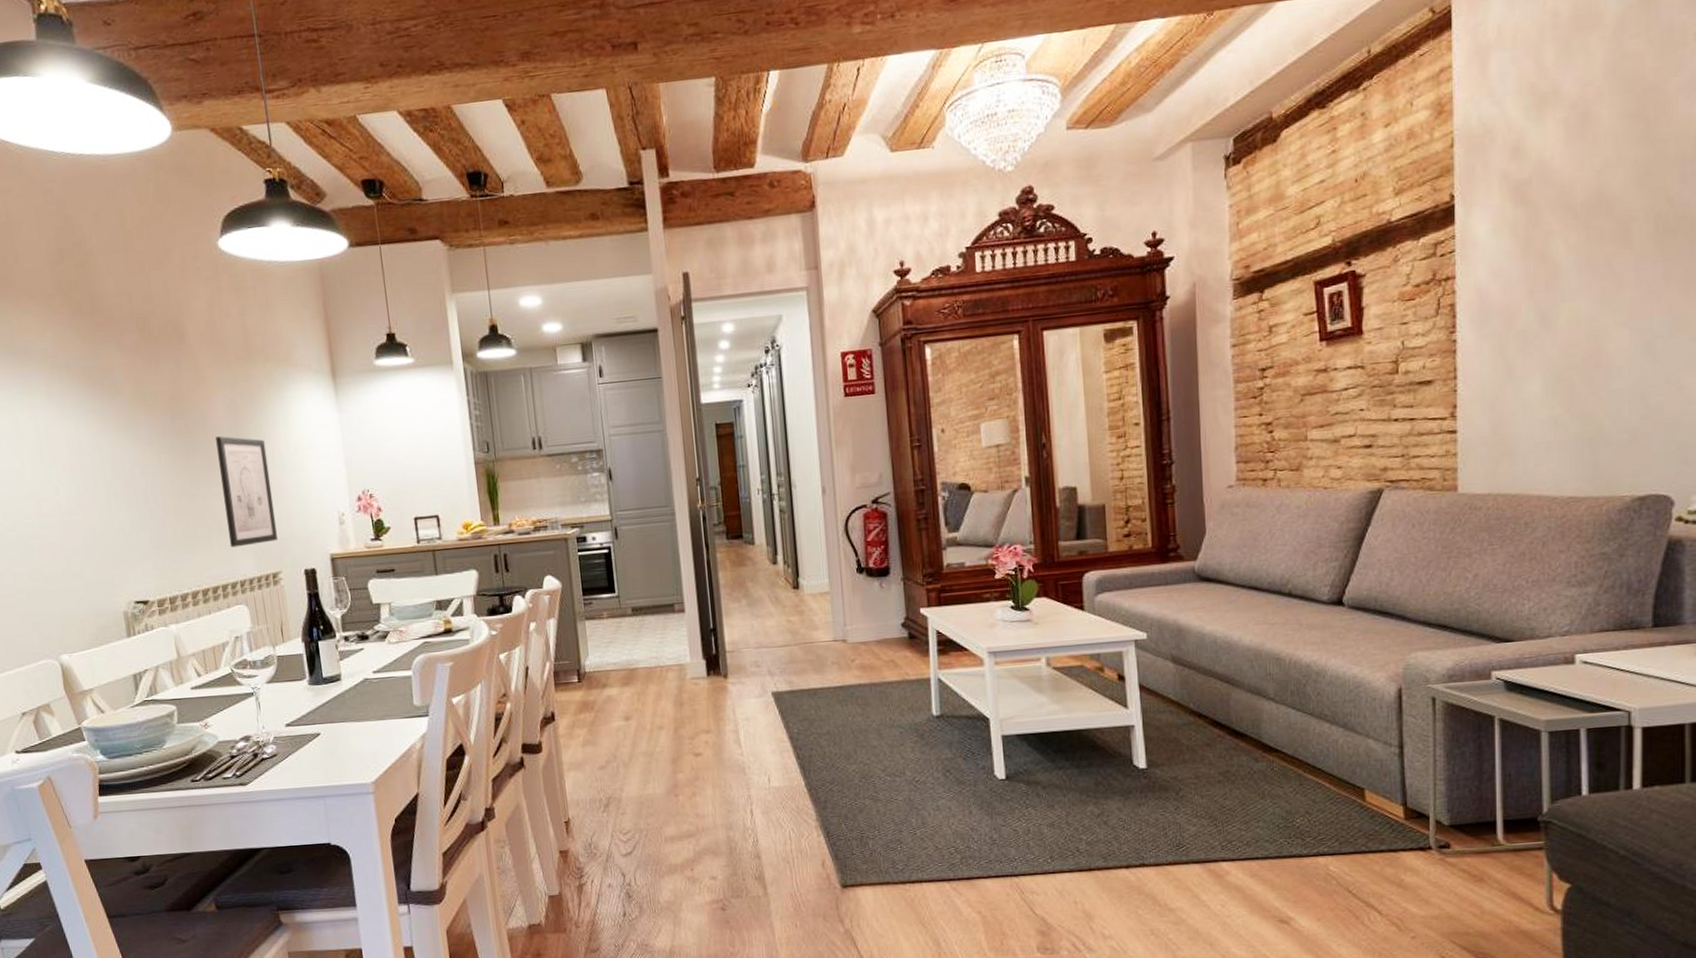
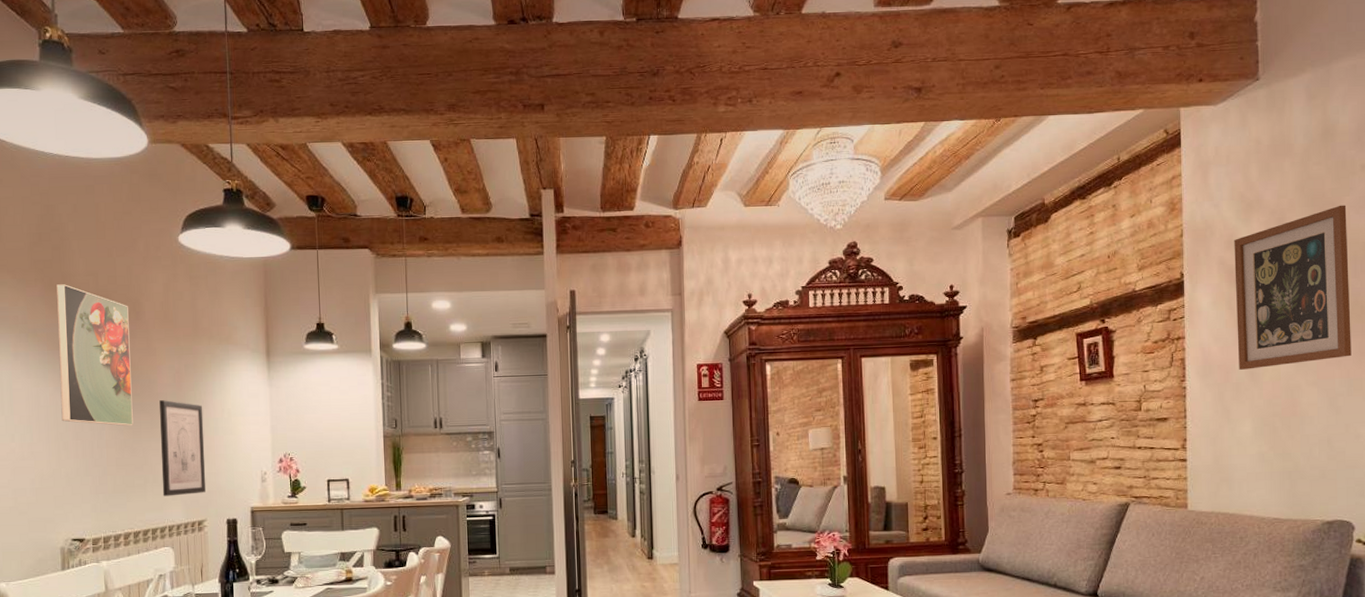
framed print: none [86,308,189,469] -> present [56,284,133,426]
wall art: none [1521,88,1676,313] -> present [1234,205,1352,370]

